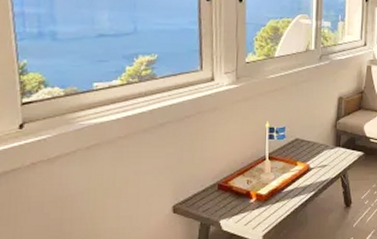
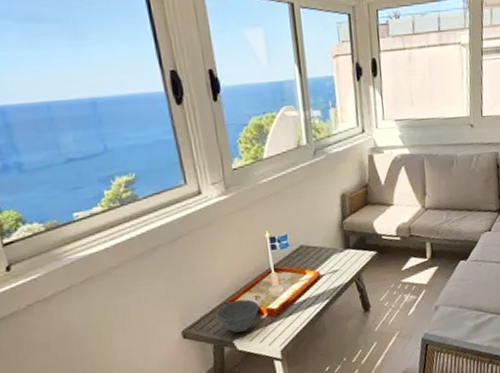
bowl: none [207,183,250,214] -> present [215,299,260,333]

